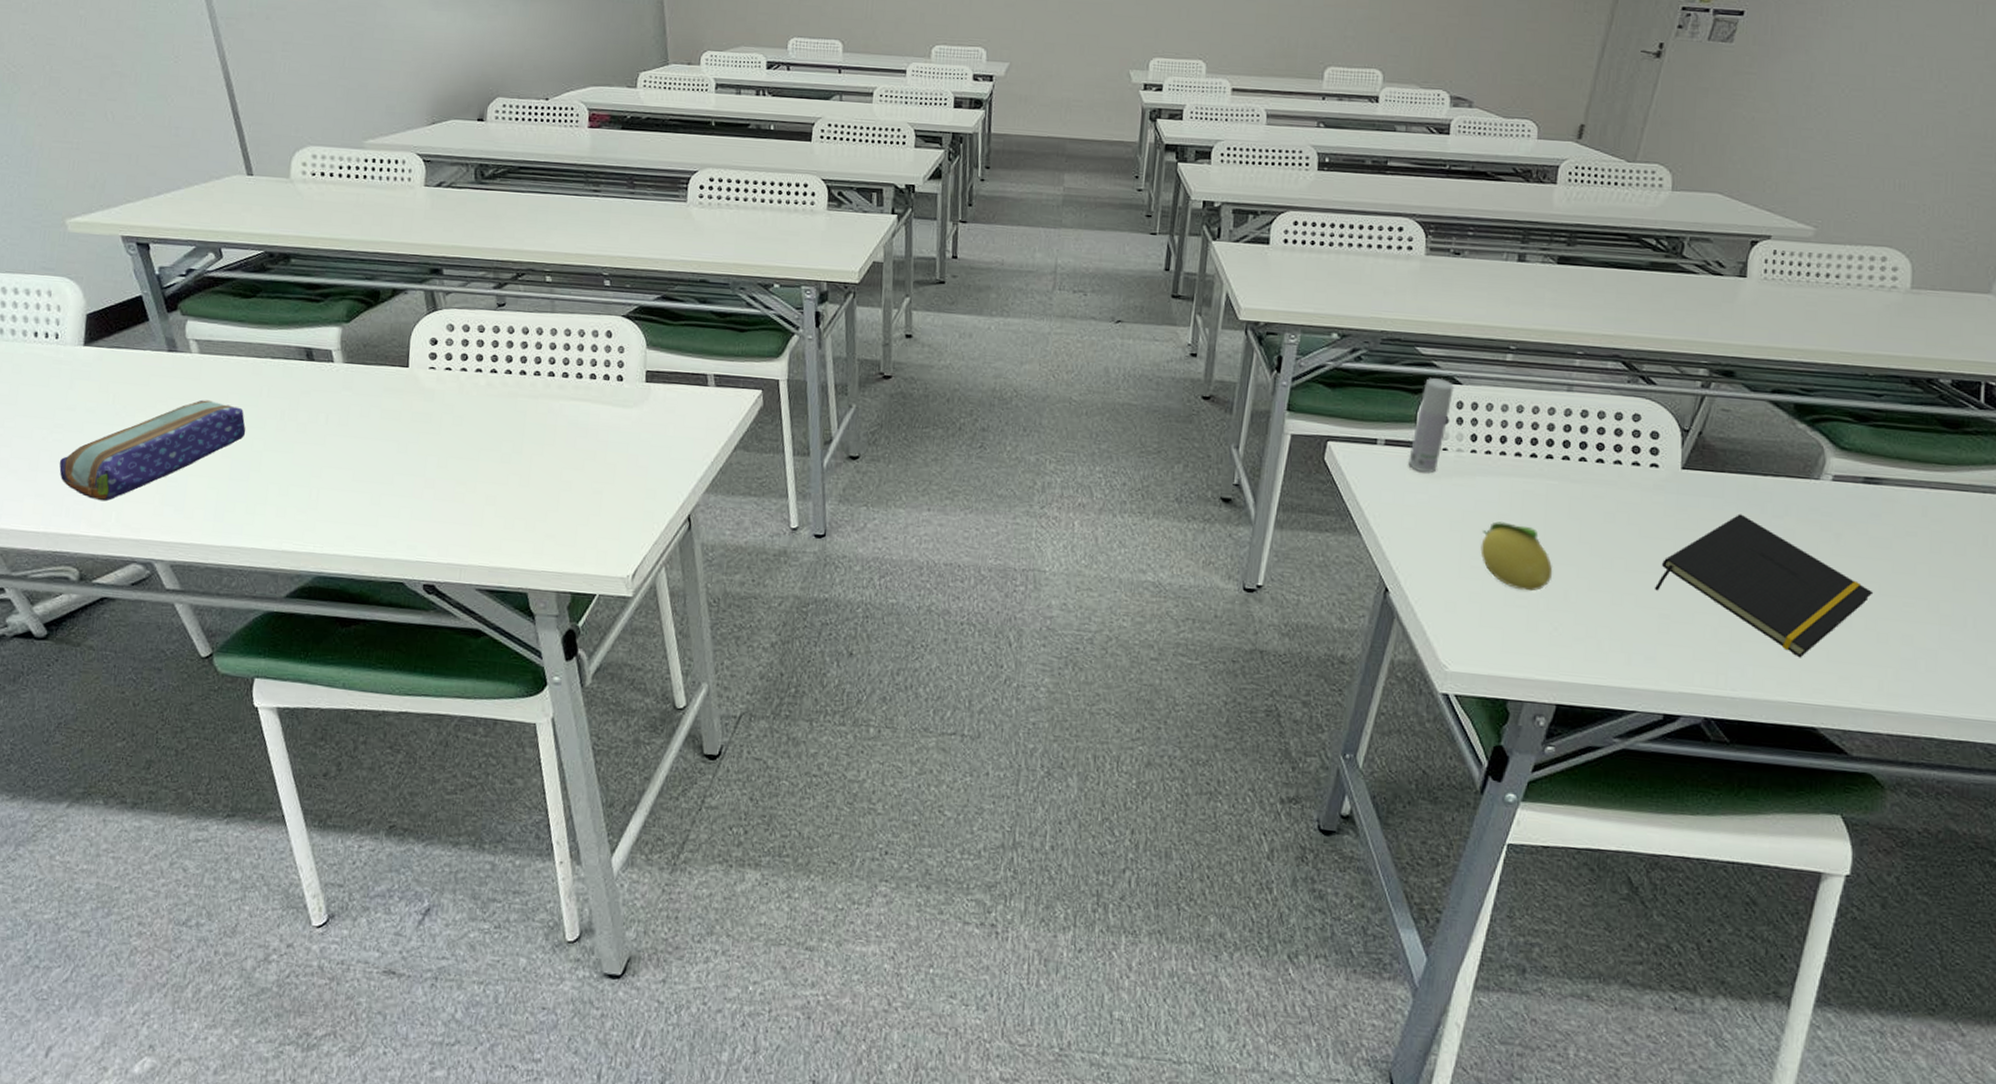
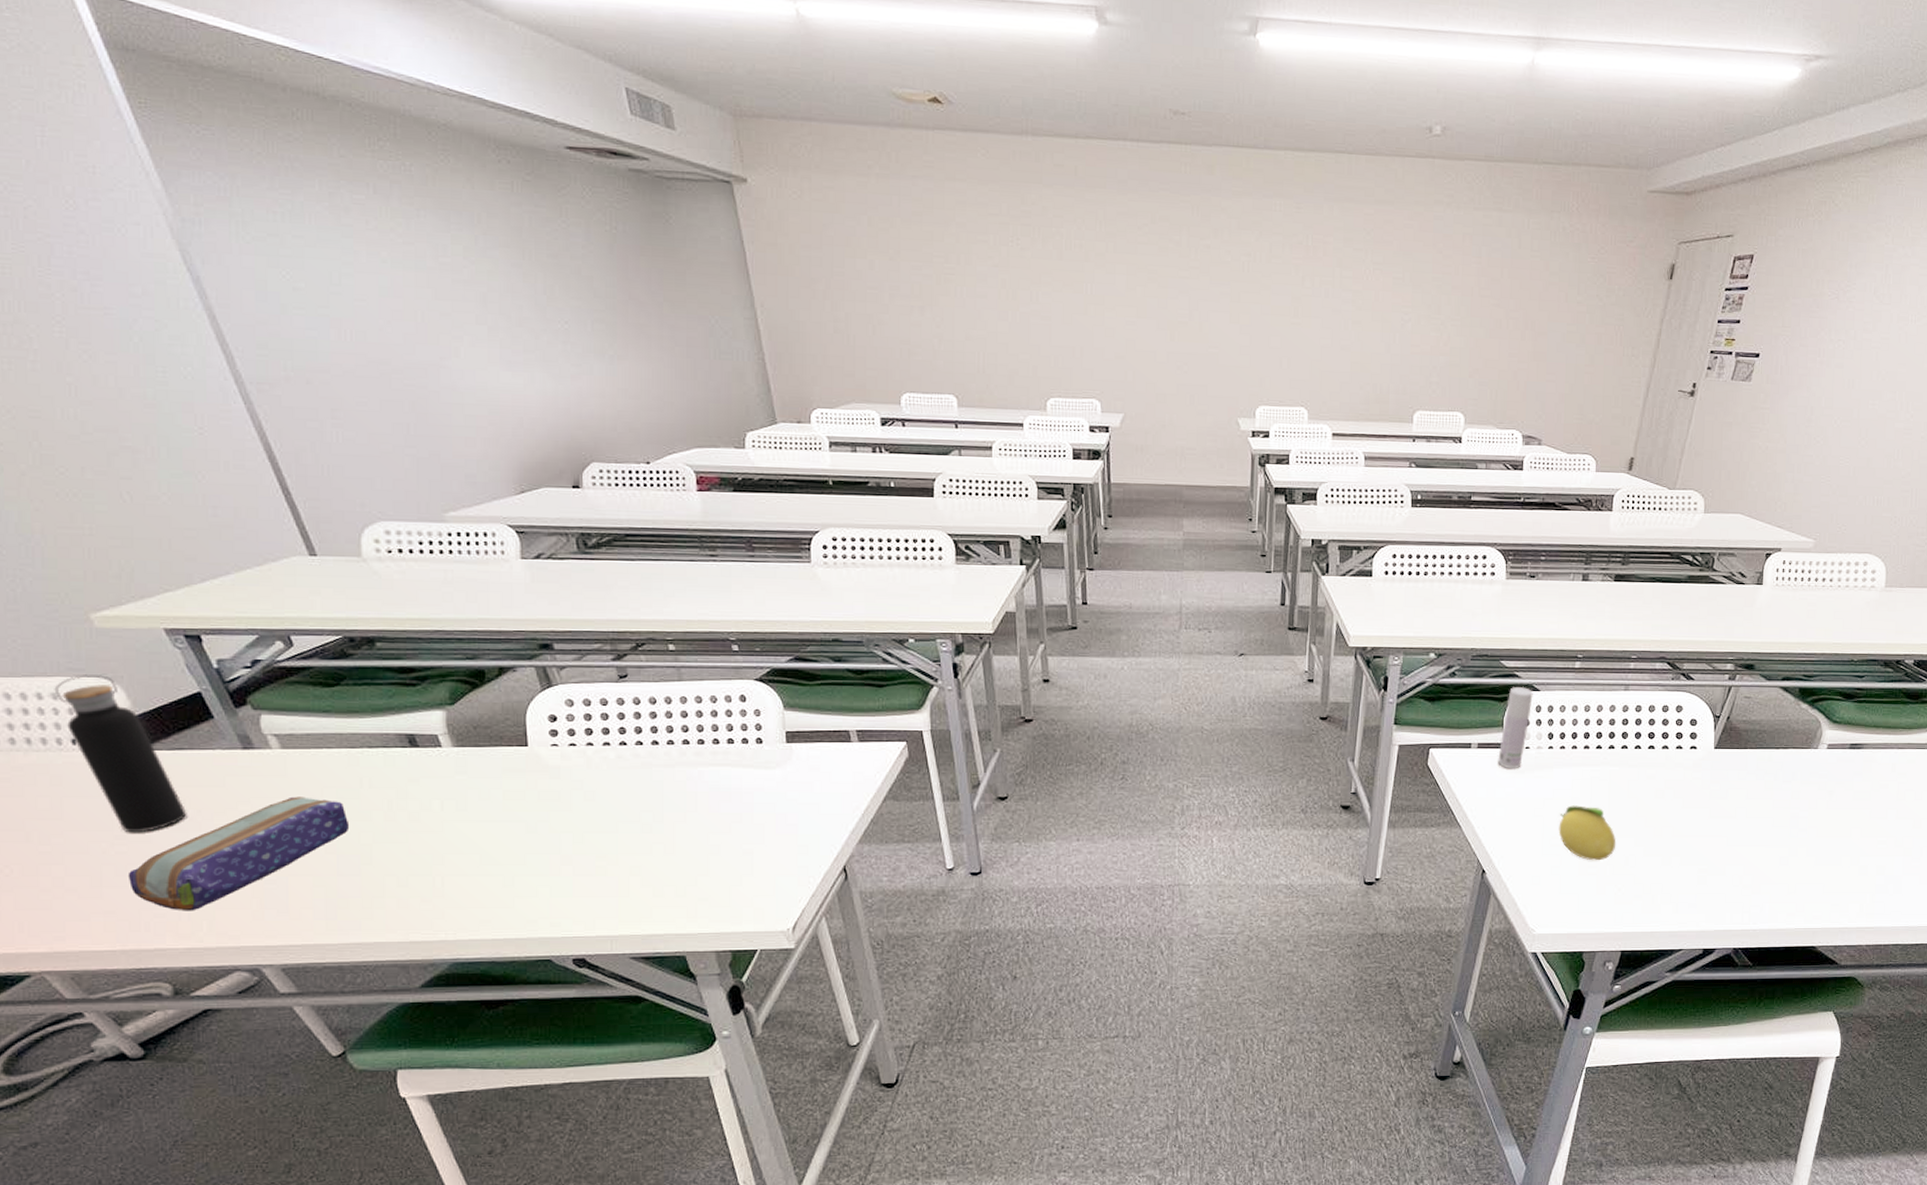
water bottle: none [28,274,115,423] -> present [54,674,187,833]
notepad: present [1655,514,1874,658] -> none [1695,782,1857,893]

